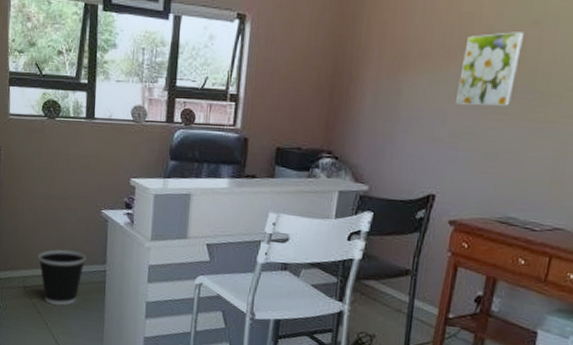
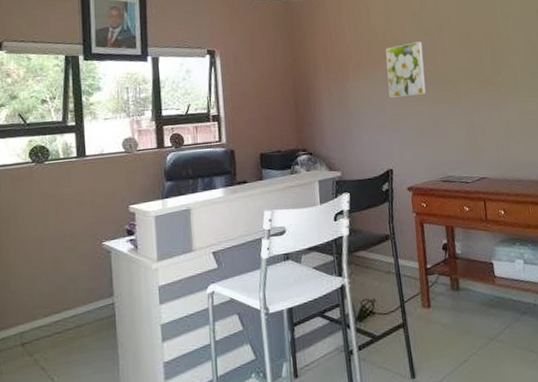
wastebasket: present [37,249,87,306] -> none [36,290,92,356]

